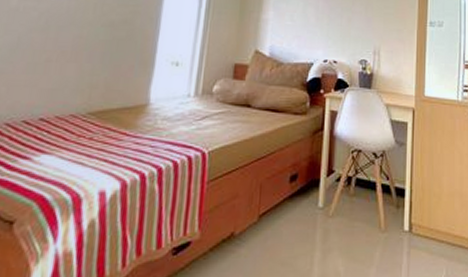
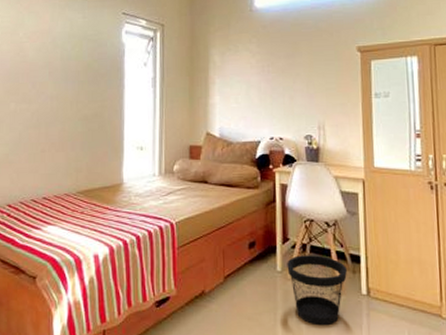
wastebasket: none [329,189,391,268] -> present [287,255,347,326]

